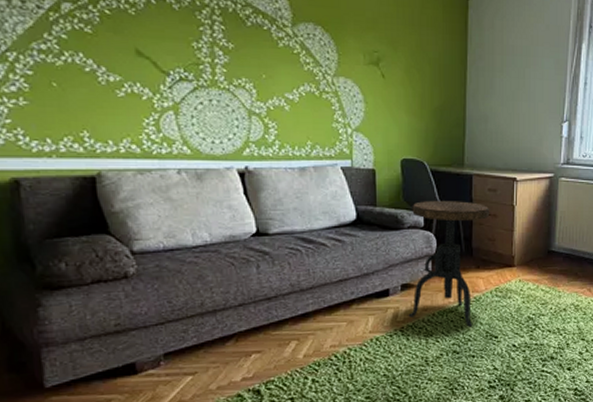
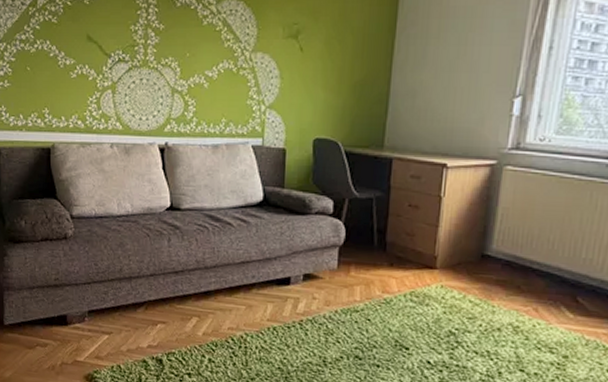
side table: present [408,201,490,327] -> none [308,185,411,332]

